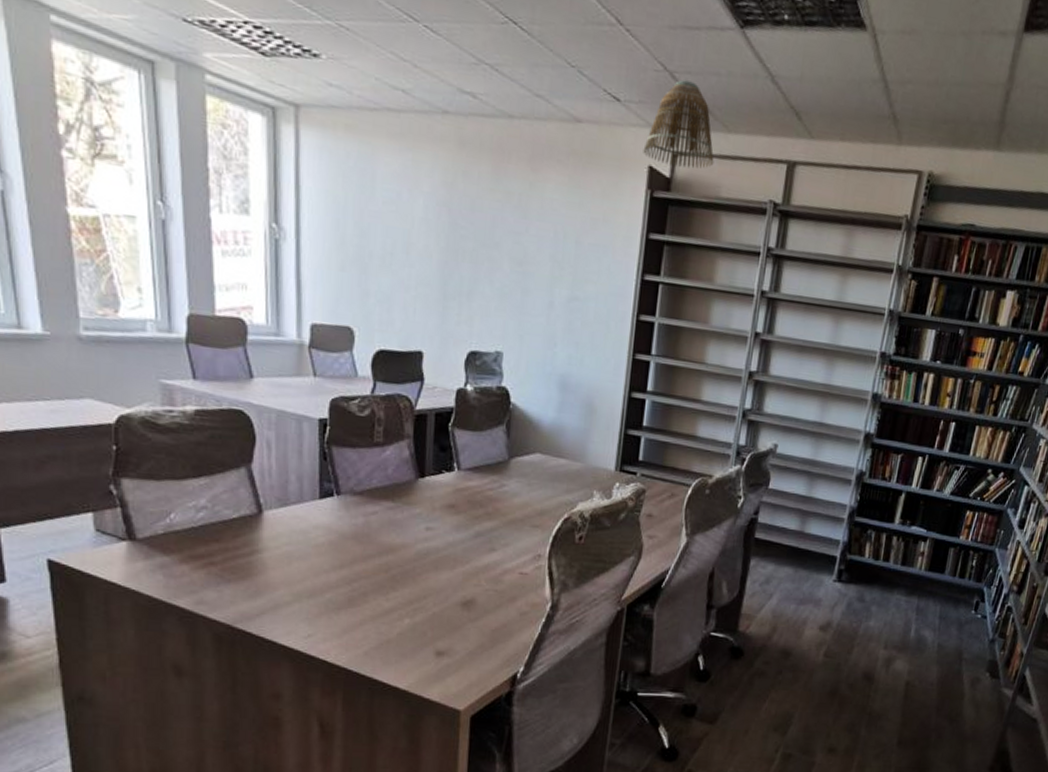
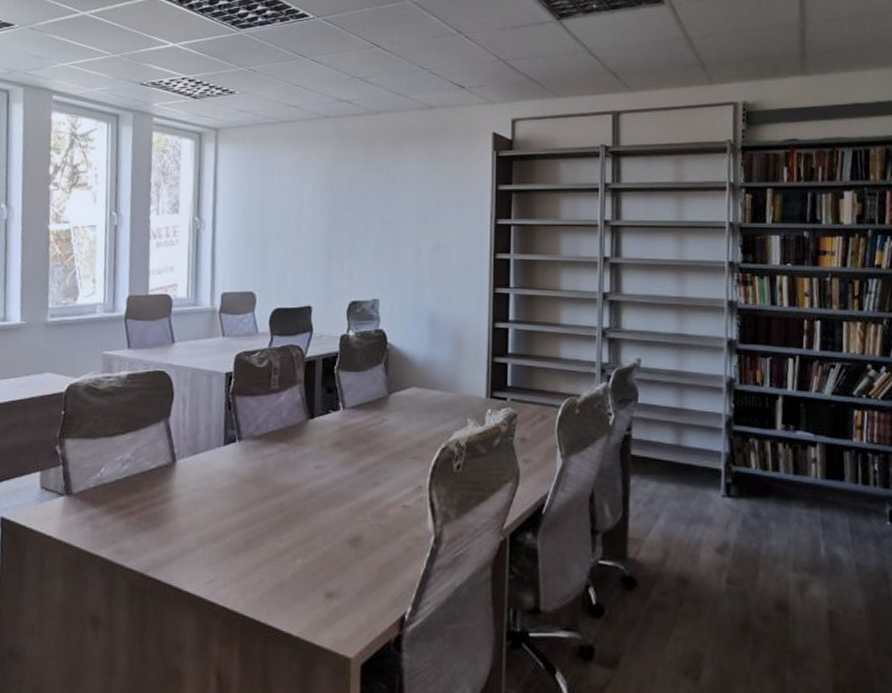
lamp shade: present [643,79,714,169] -> none [487,65,548,130]

